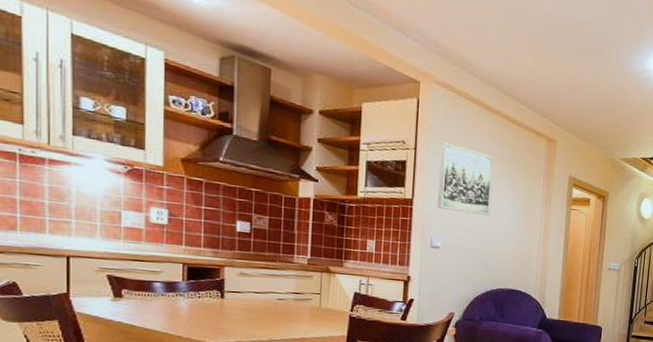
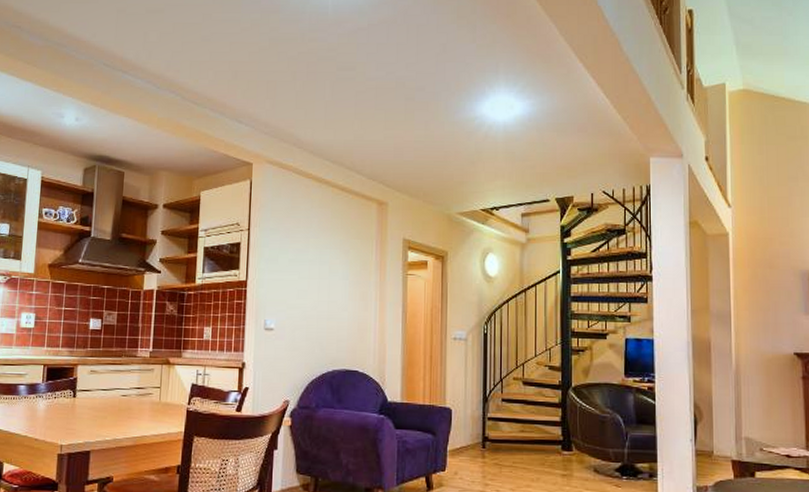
wall art: present [437,142,494,215] -> none [270,219,325,290]

